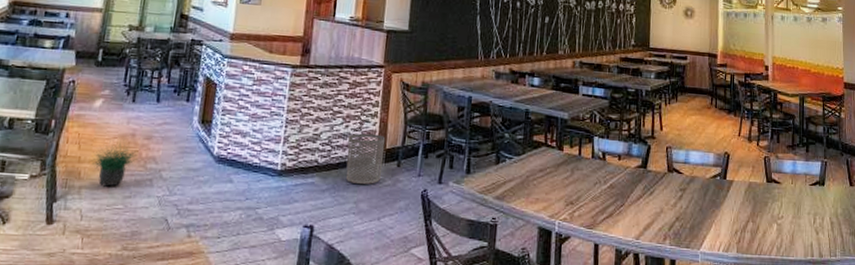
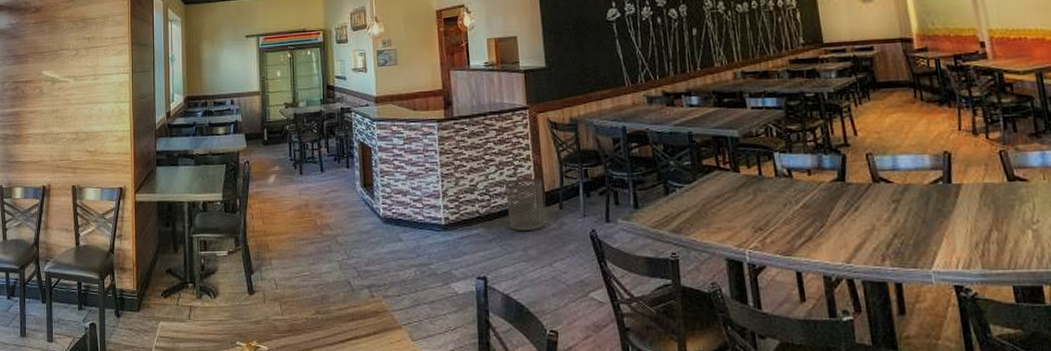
potted plant: present [90,141,139,187] -> none [274,213,315,256]

